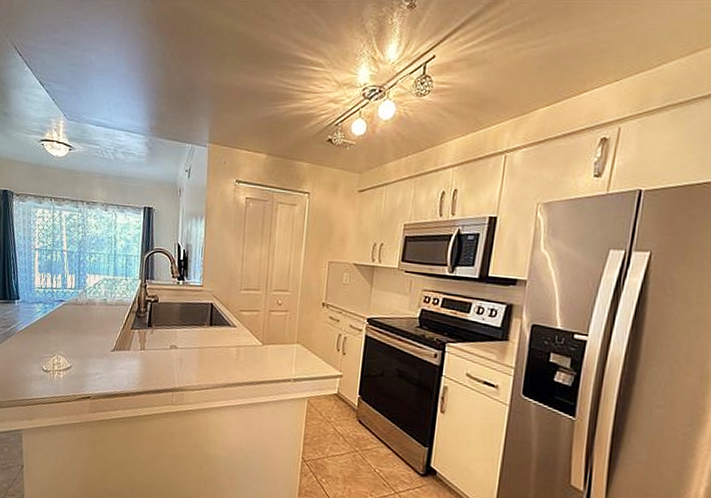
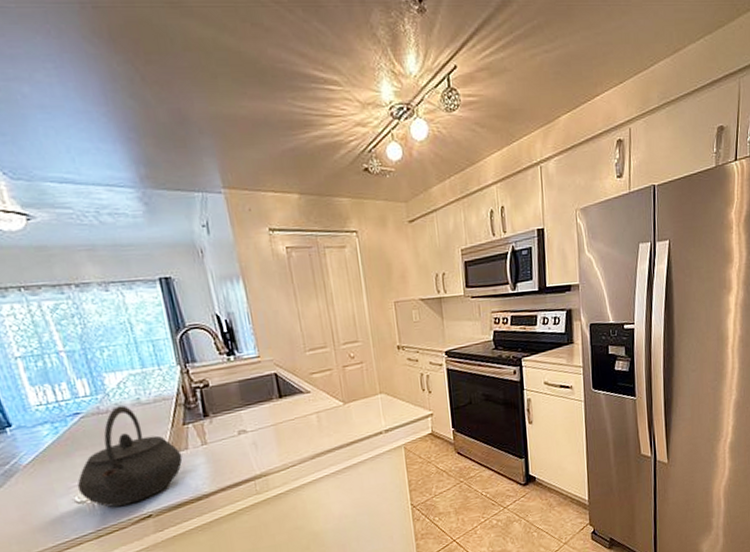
kettle: none [46,302,124,384] -> present [77,405,183,507]

